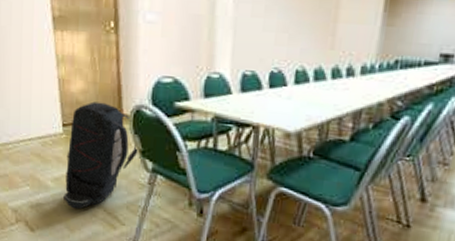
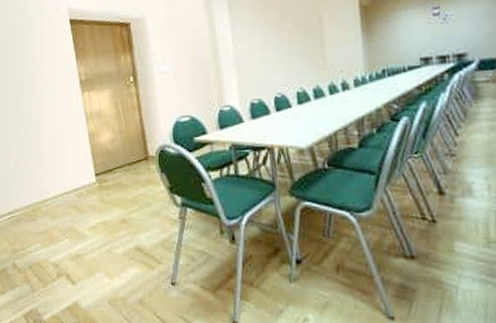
backpack: present [63,101,140,209] -> none [101,148,168,255]

